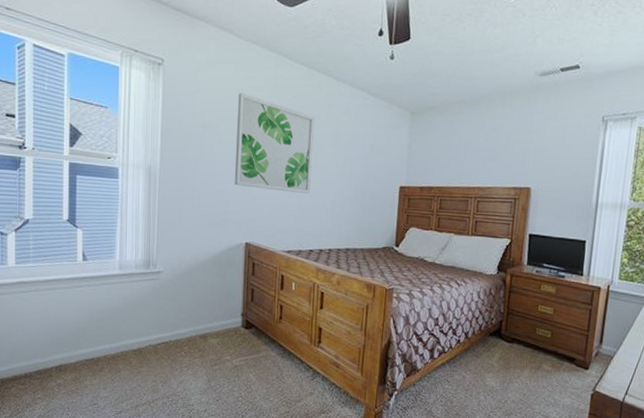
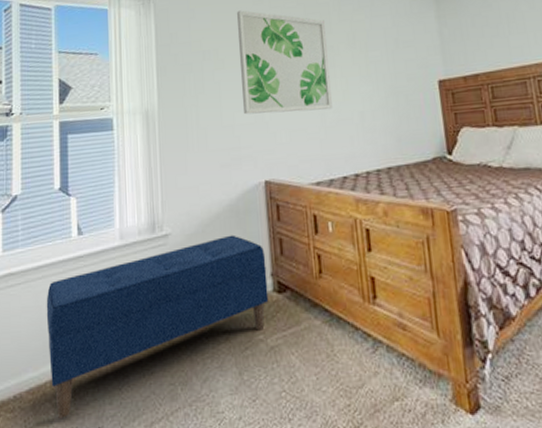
bench: none [53,280,239,394] -> present [46,234,269,418]

